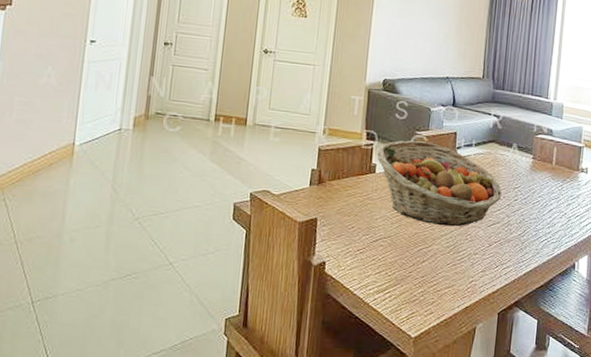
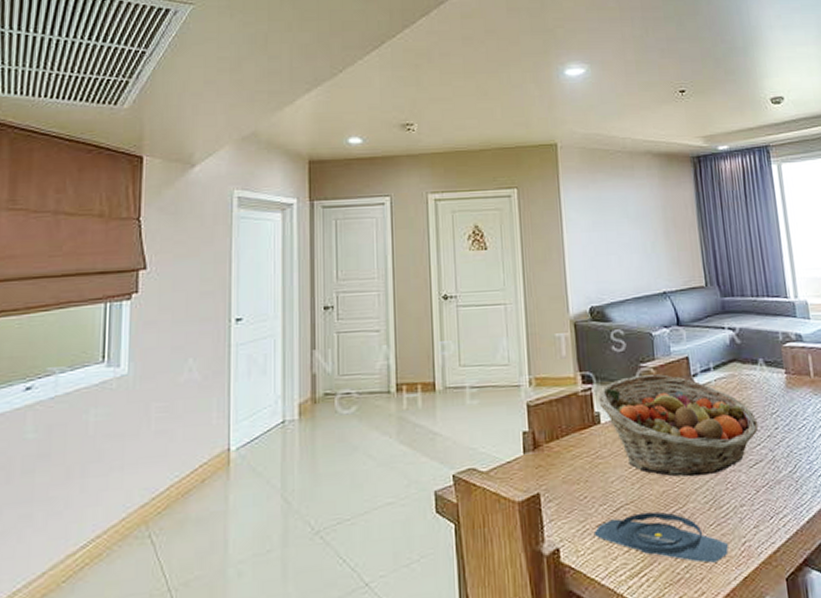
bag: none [354,246,458,292] -> present [593,512,729,563]

